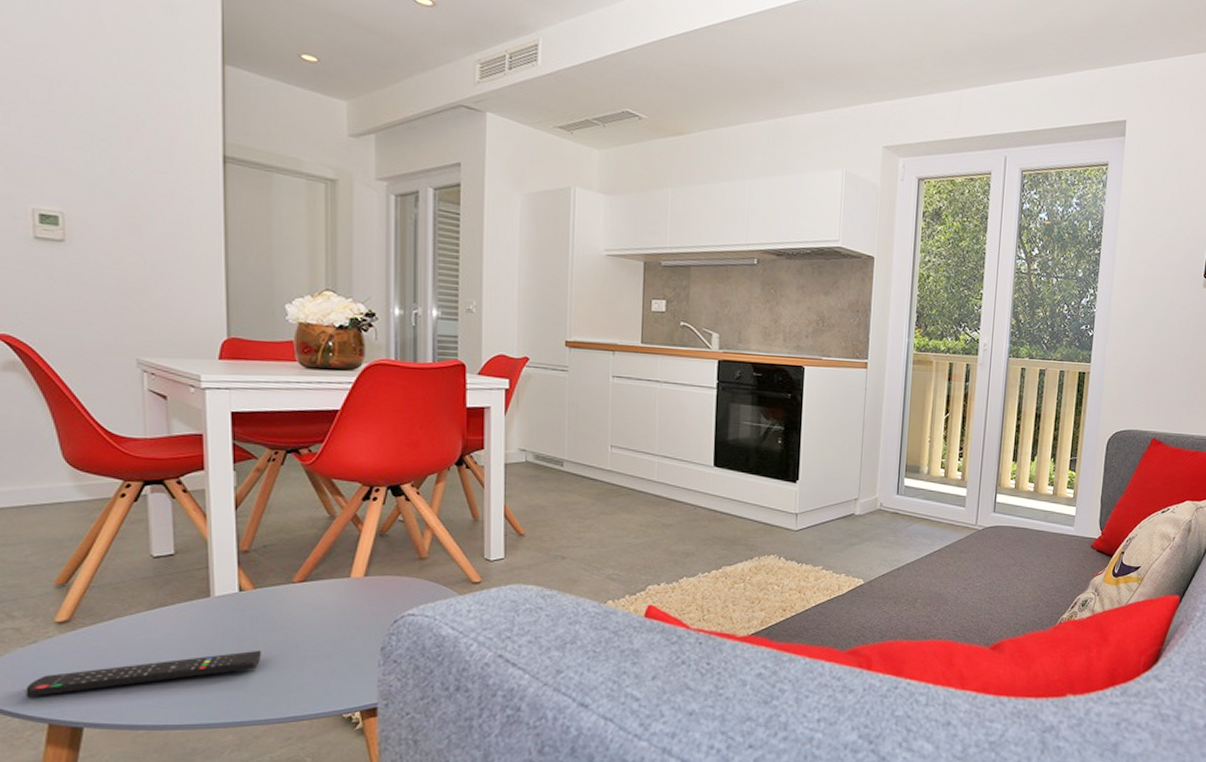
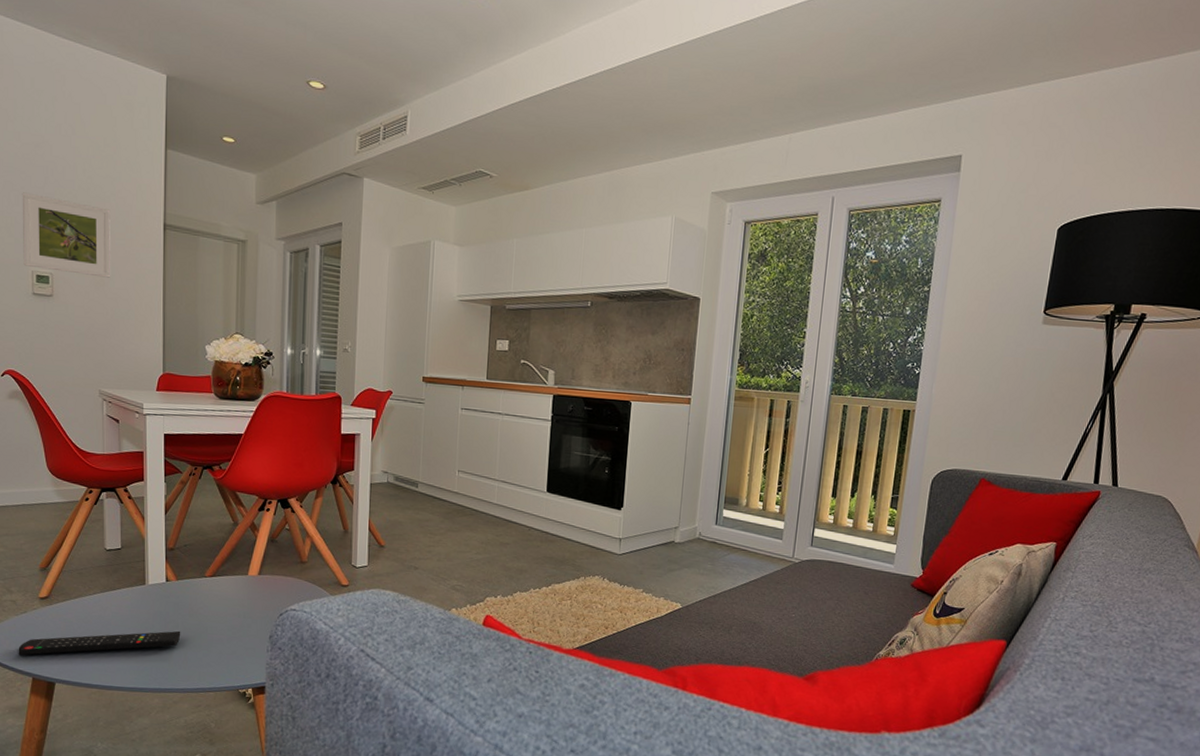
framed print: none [14,108,150,220] -> present [22,192,111,278]

